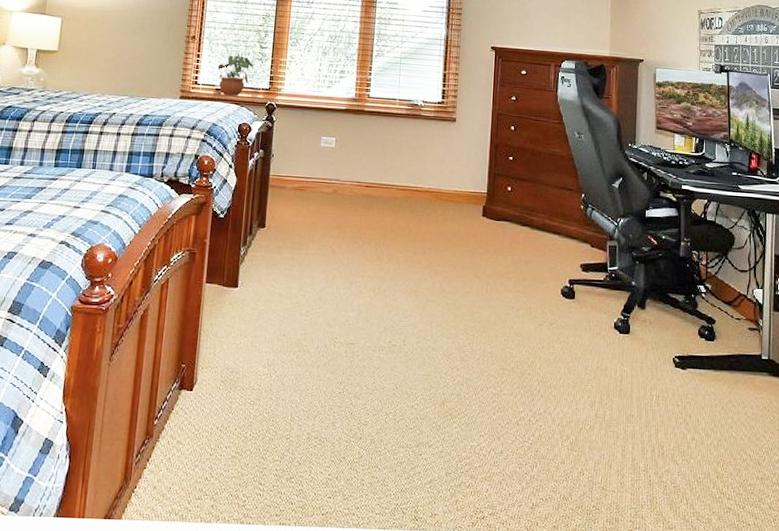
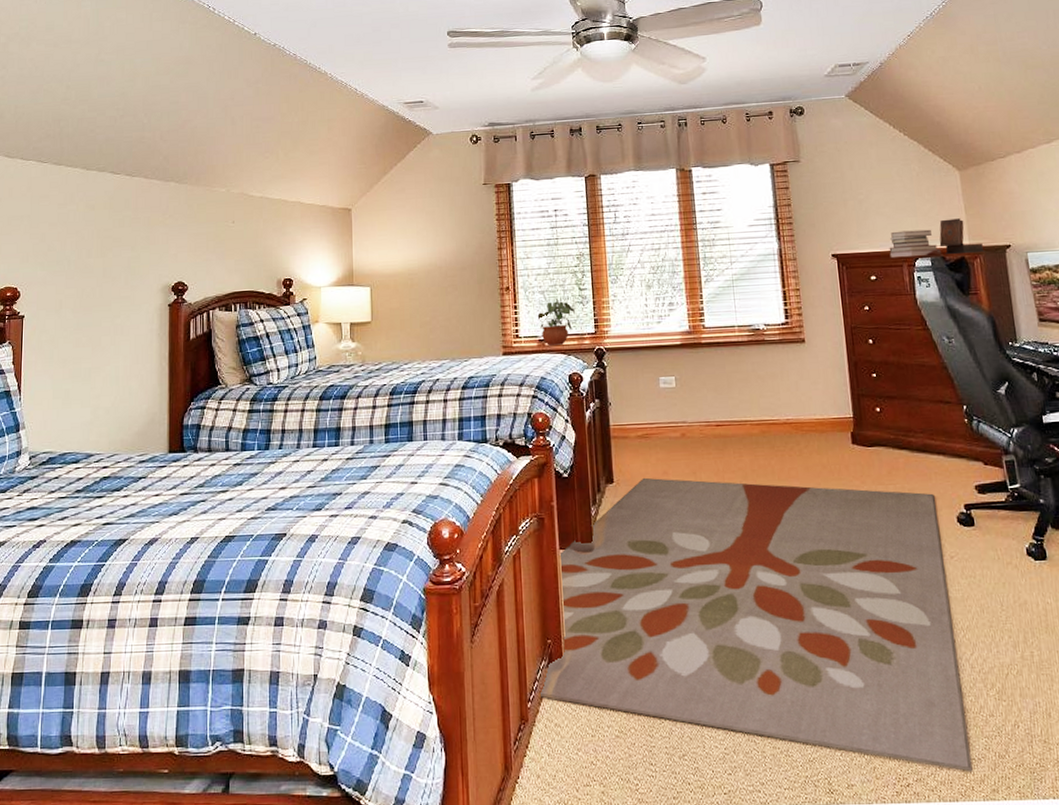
area rug: none [168,226,545,510] -> present [541,477,973,773]
books: none [541,34,585,61] -> present [889,229,942,259]
decorative box: none [584,29,623,64] -> present [939,218,986,255]

